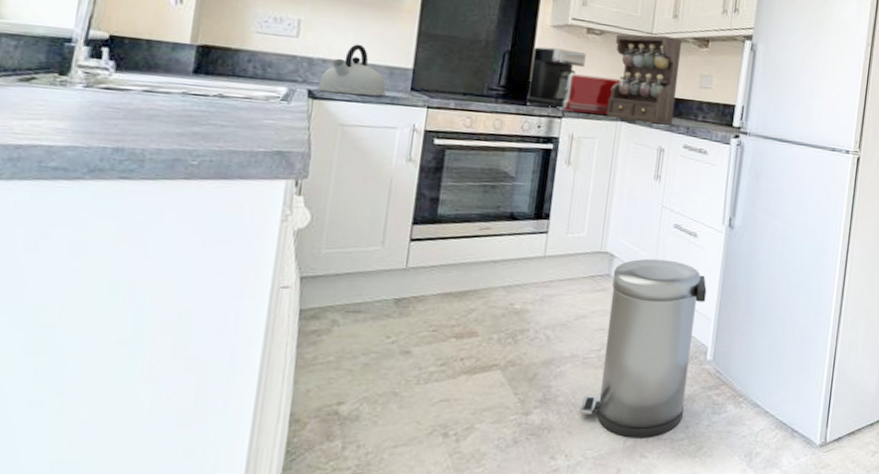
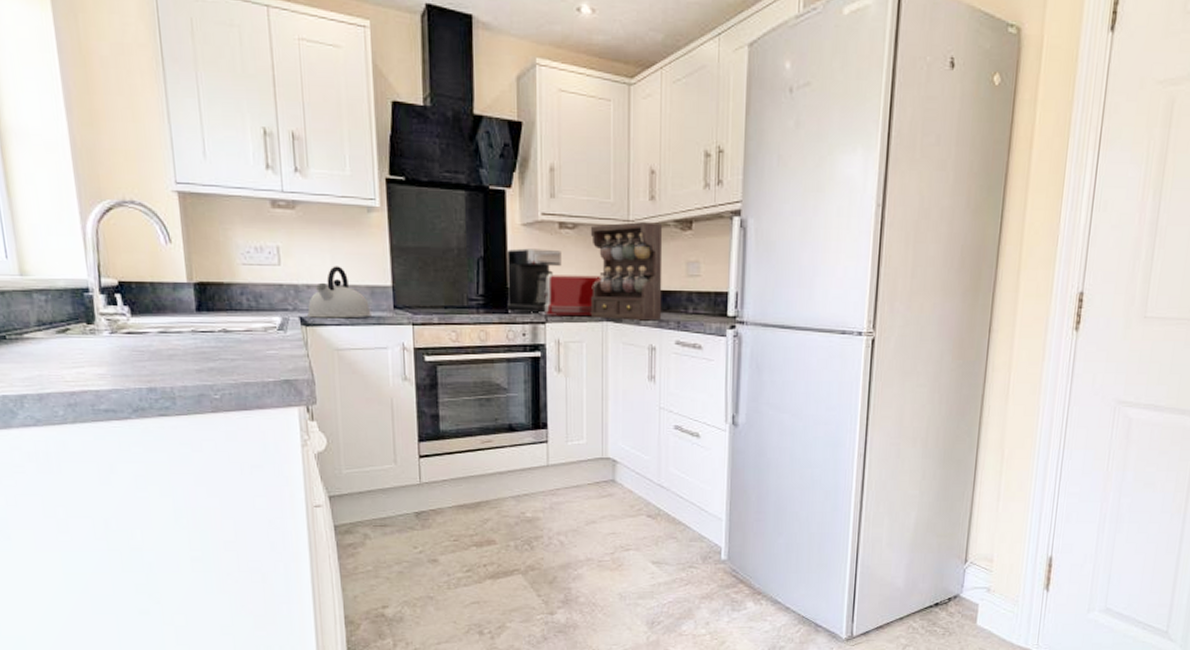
pedal bin: present [580,258,707,438] -> none [602,462,715,634]

